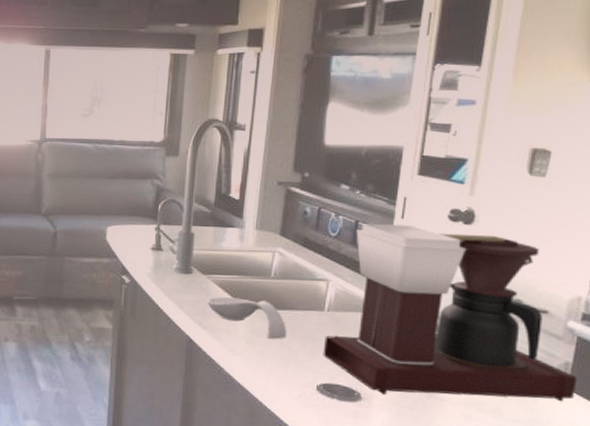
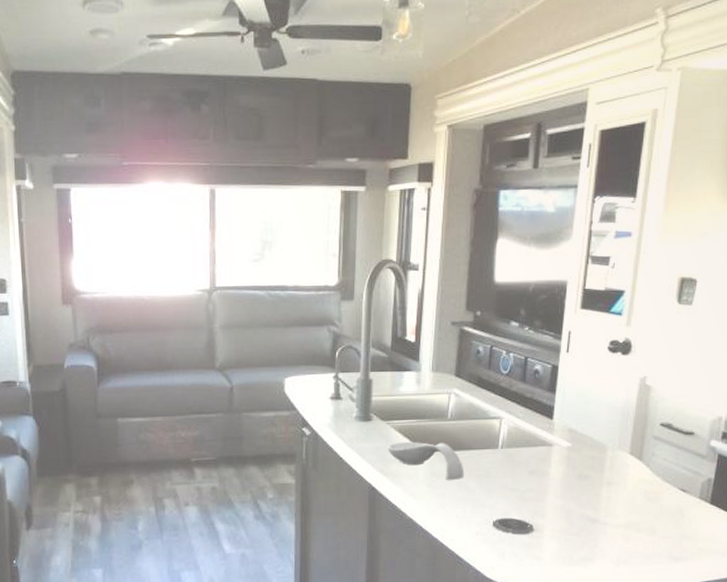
coffee maker: present [323,224,577,402] -> none [498,359,718,524]

